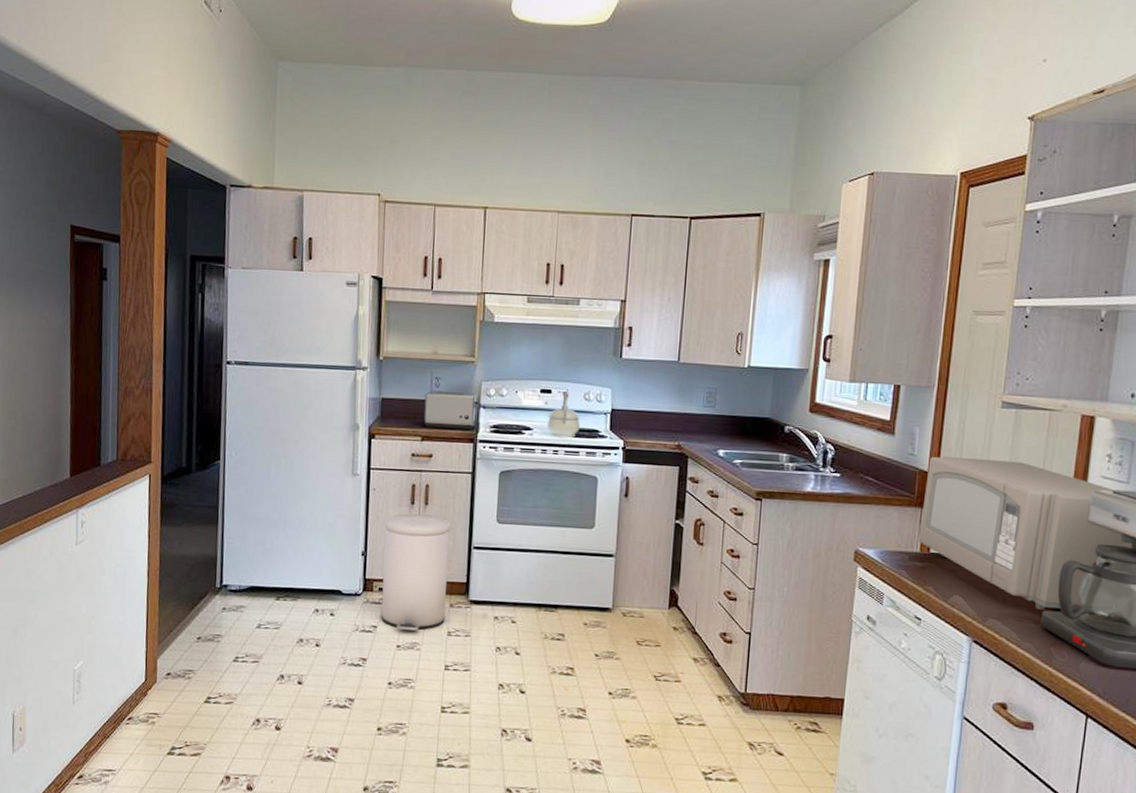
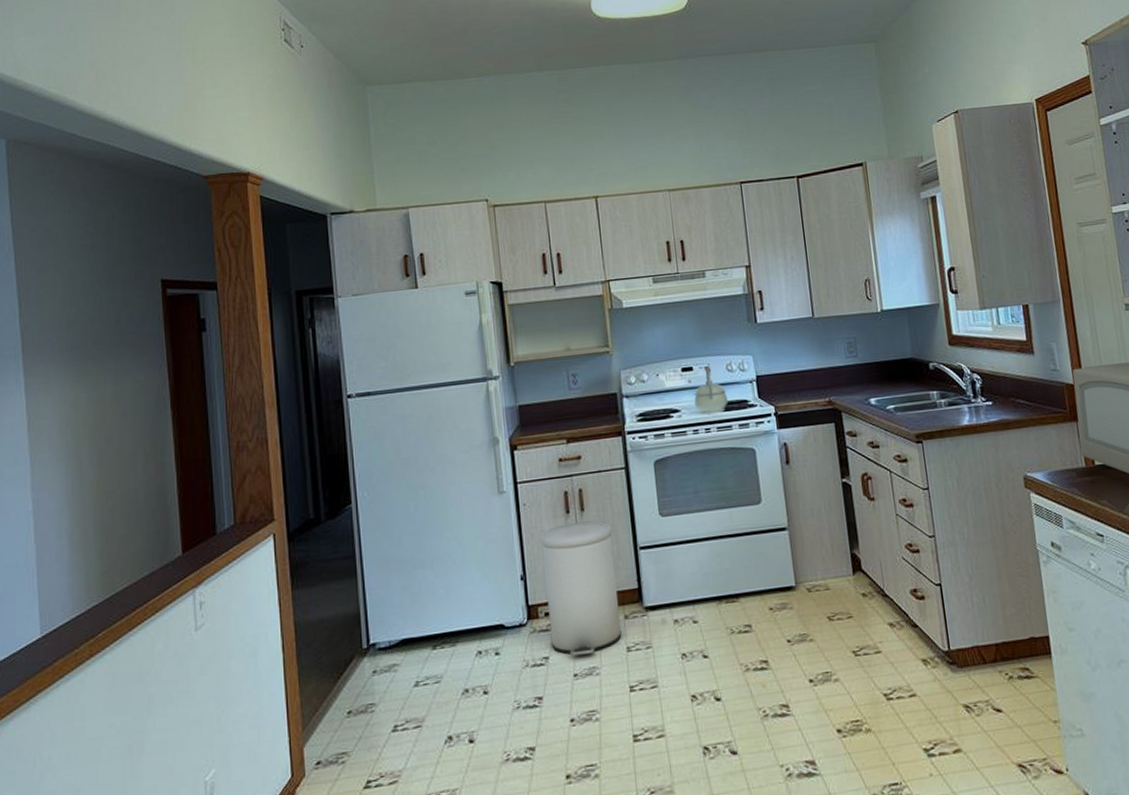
toaster: present [423,390,480,431] -> none [563,383,621,429]

